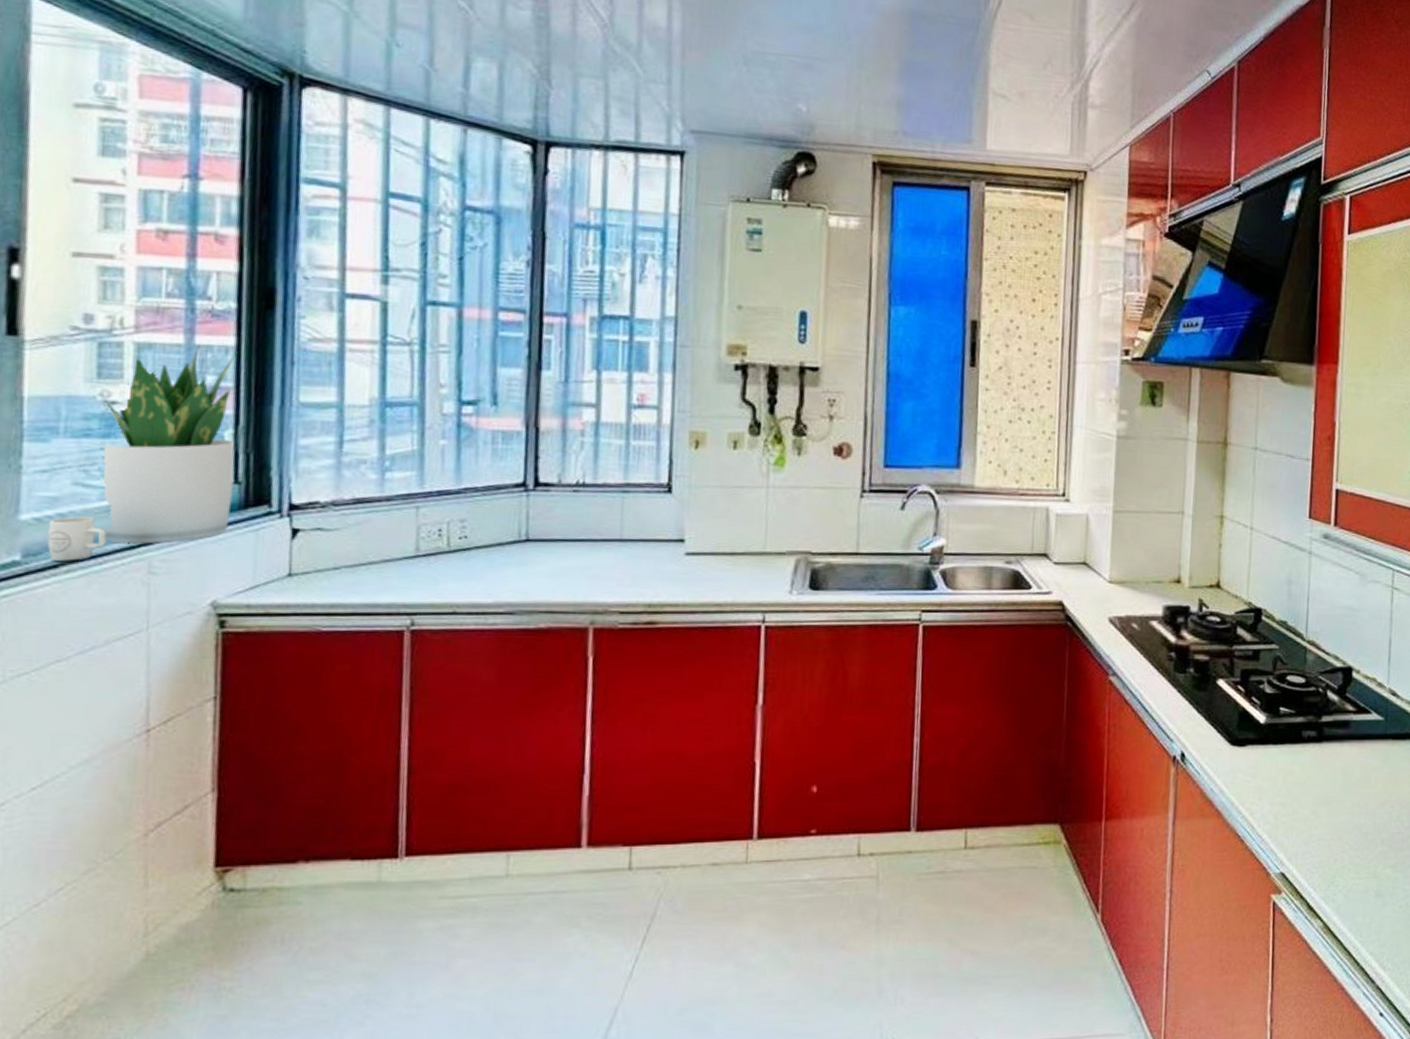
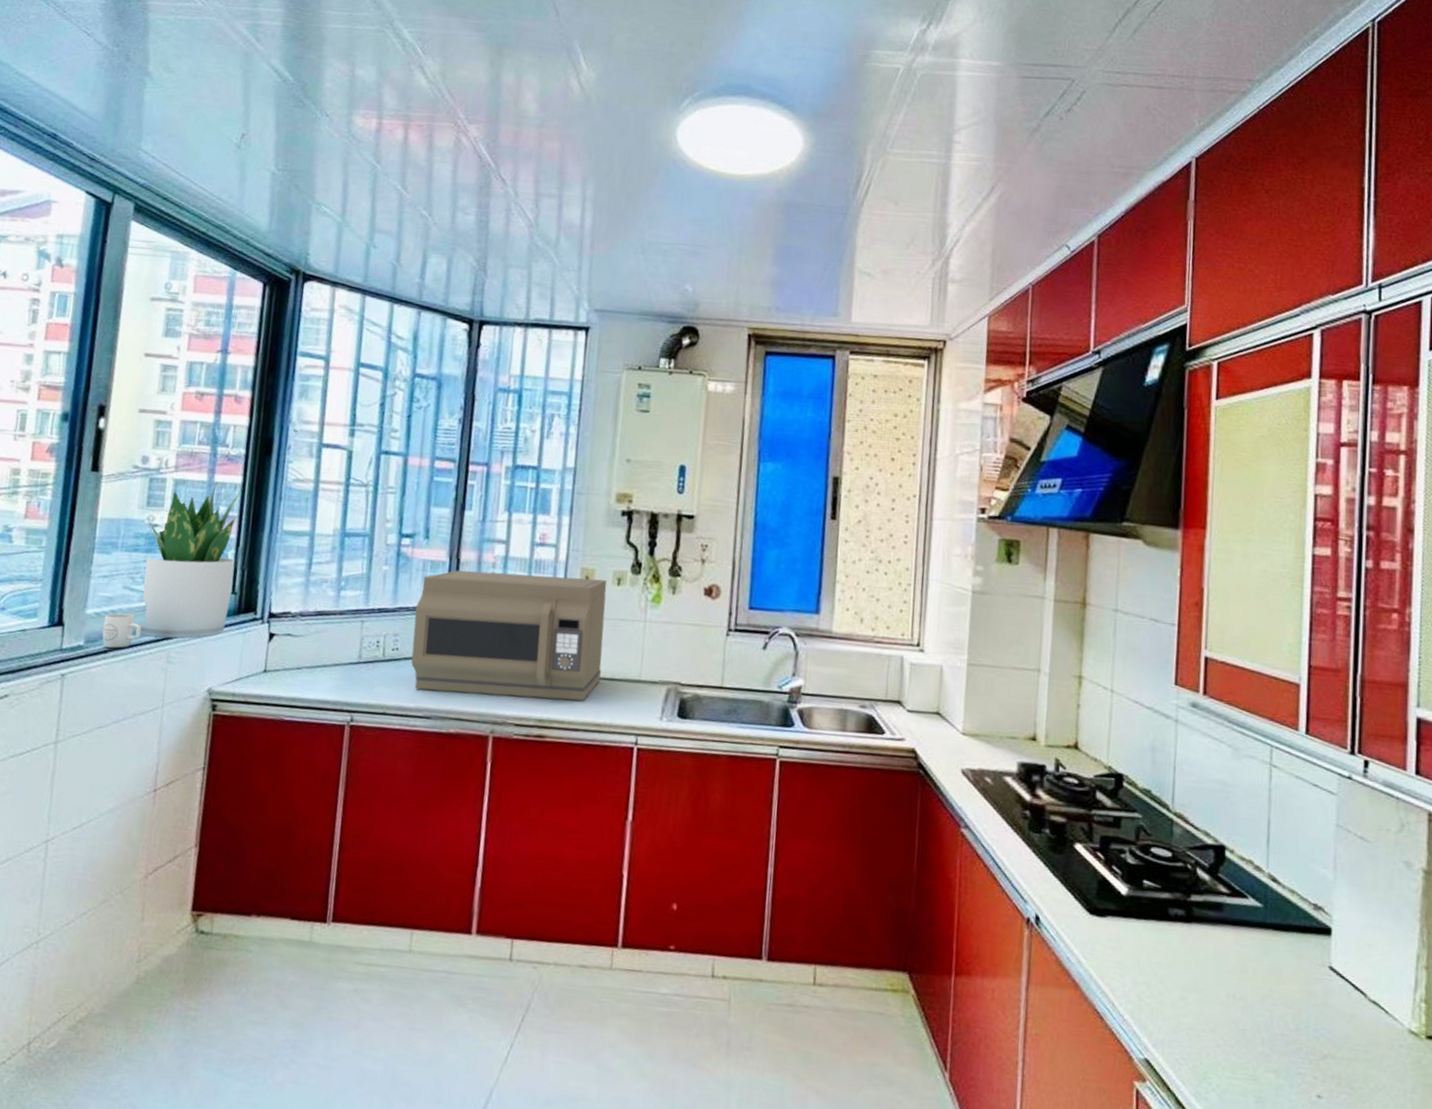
microwave: none [484,440,721,583] -> present [411,570,607,701]

